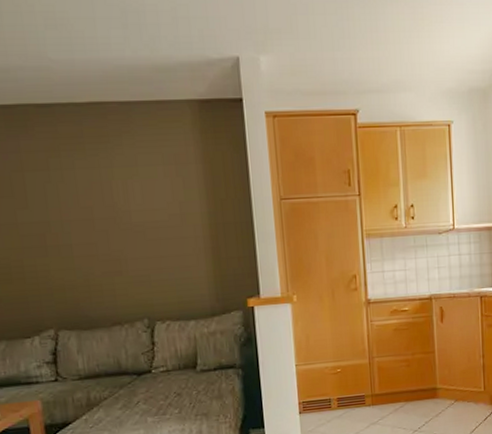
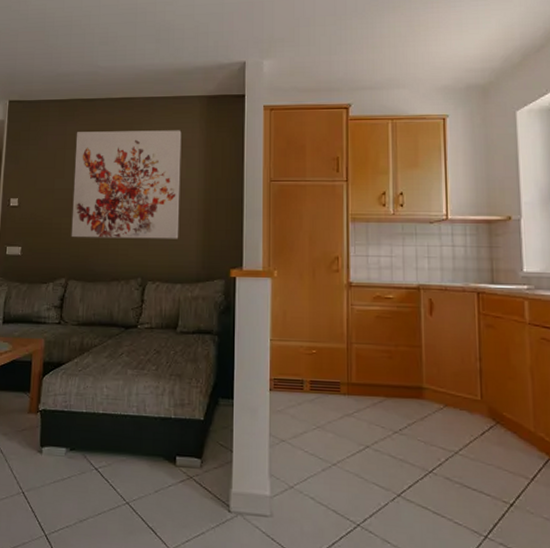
wall art: none [34,143,186,281] -> present [71,130,182,239]

